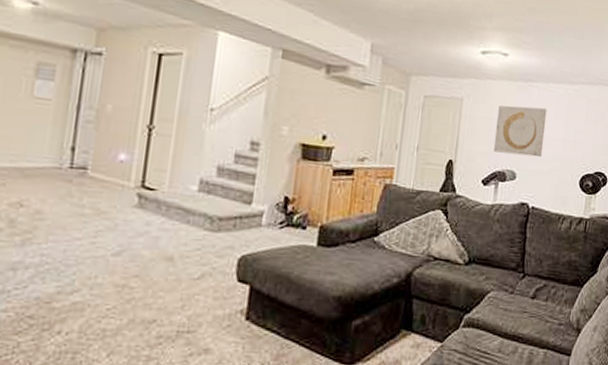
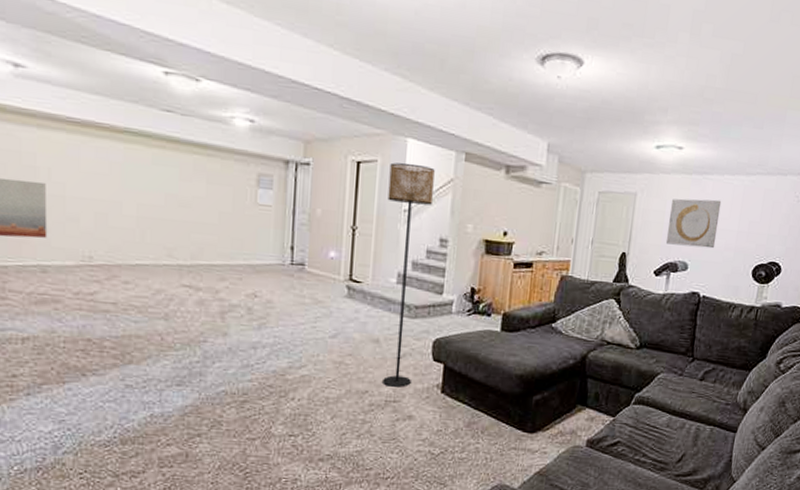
floor lamp: none [175,56,248,314] -> present [383,162,435,387]

